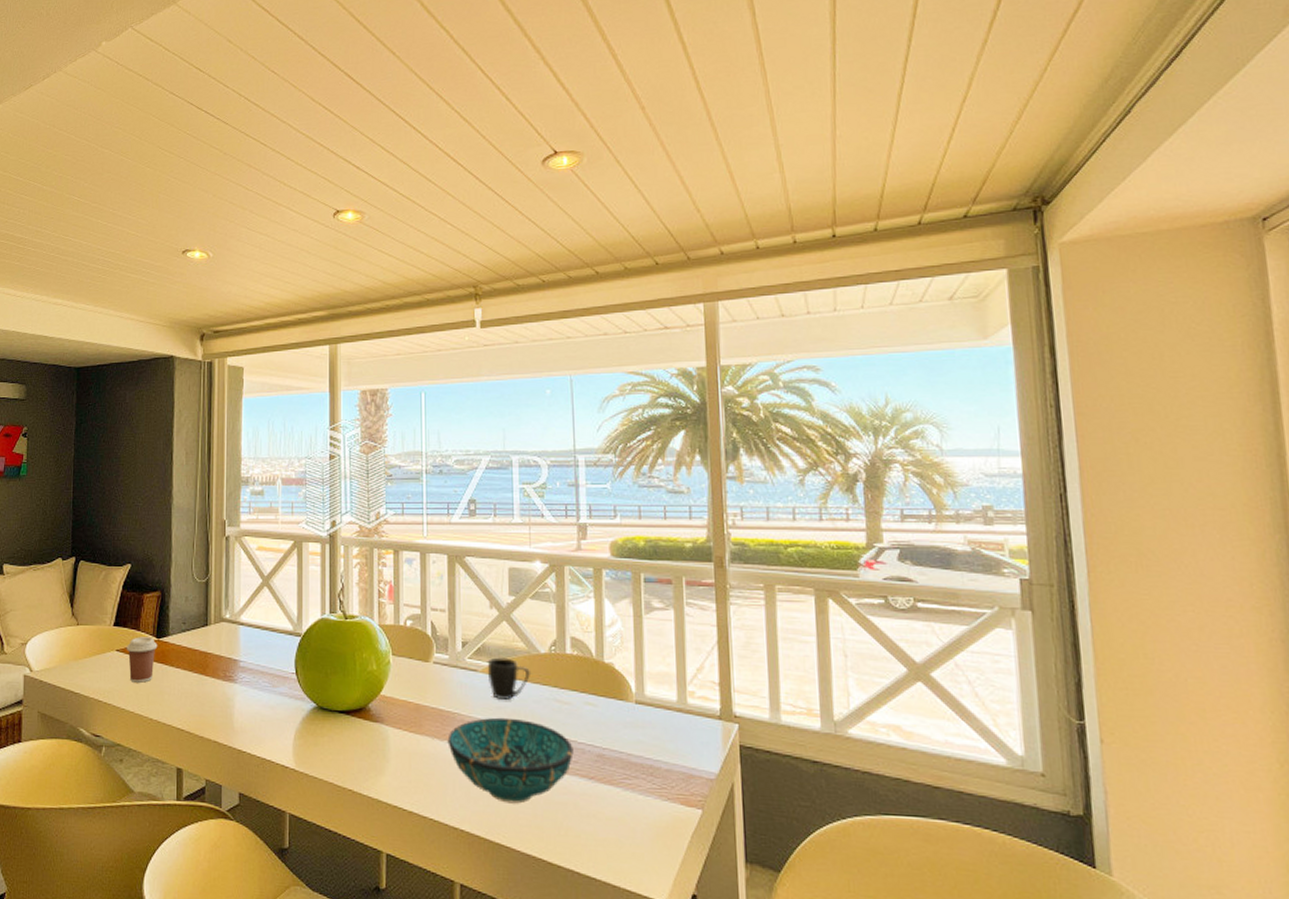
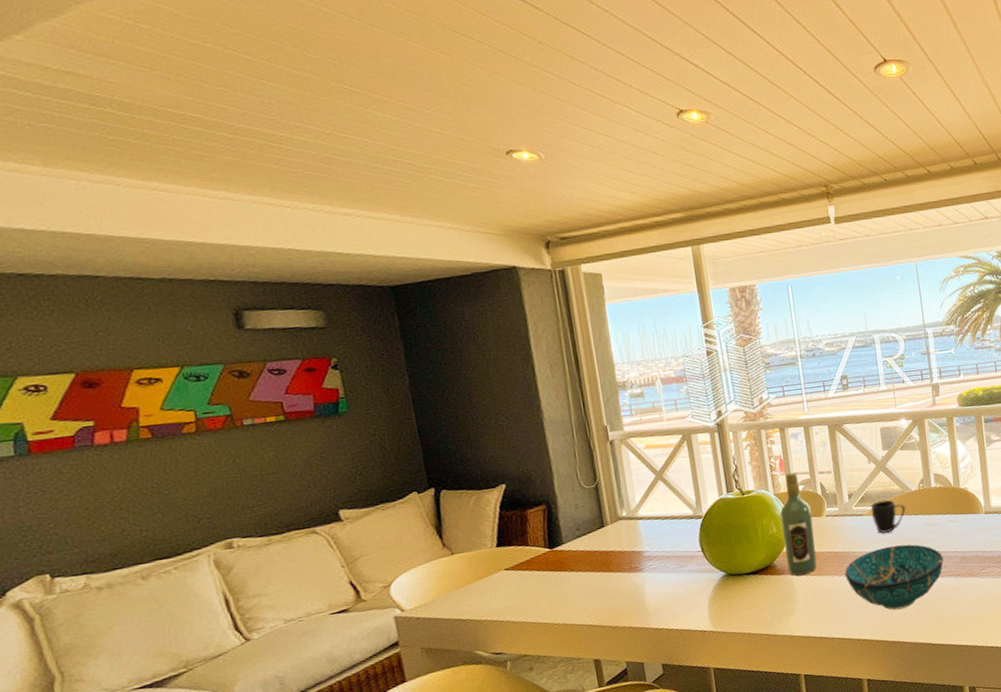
coffee cup: present [126,637,158,683] -> none [515,549,552,596]
wine bottle: none [383,603,418,728] -> present [780,472,817,576]

